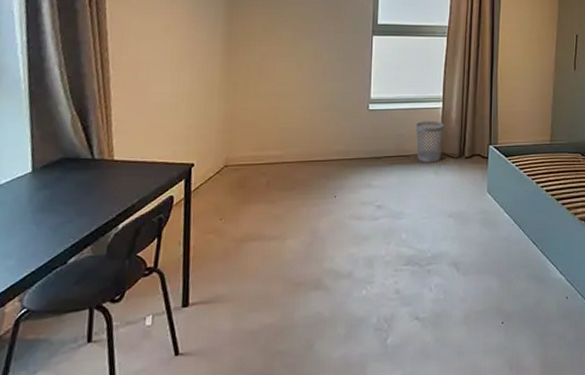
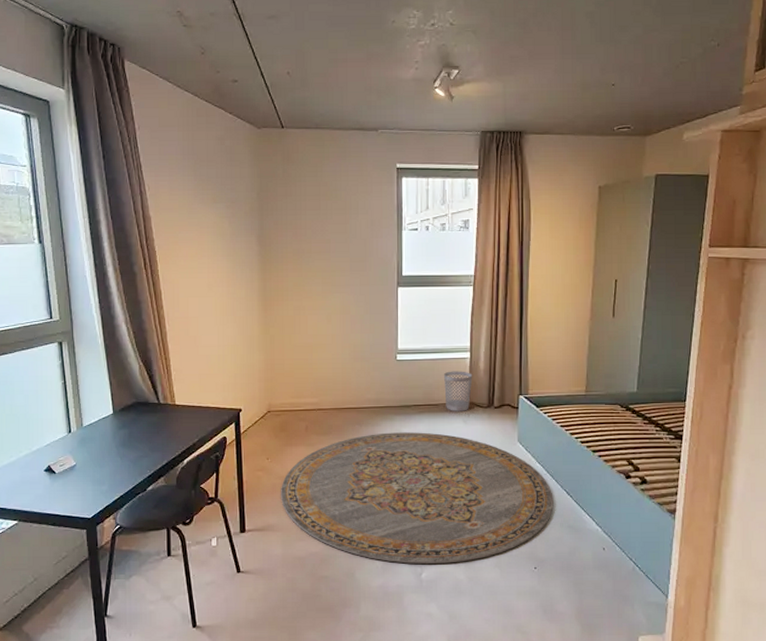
rug: none [234,185,520,329] -> present [281,432,554,565]

